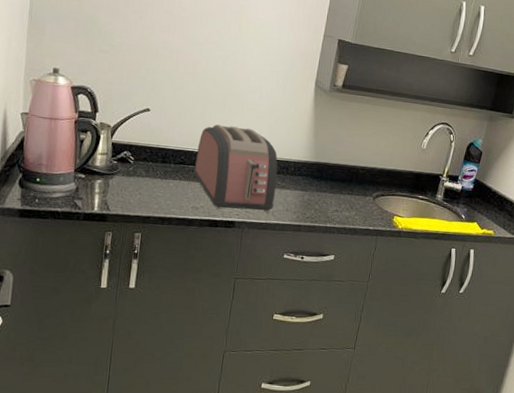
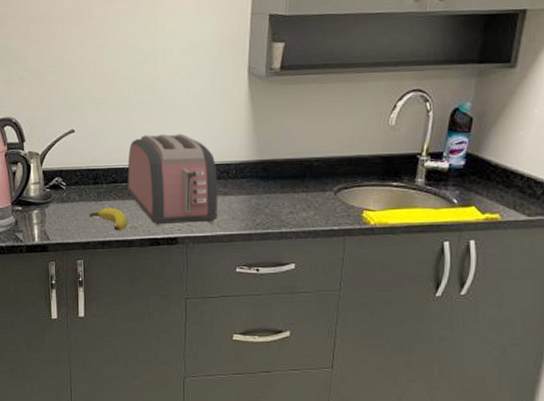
banana: none [153,186,191,209] -> present [89,207,128,231]

